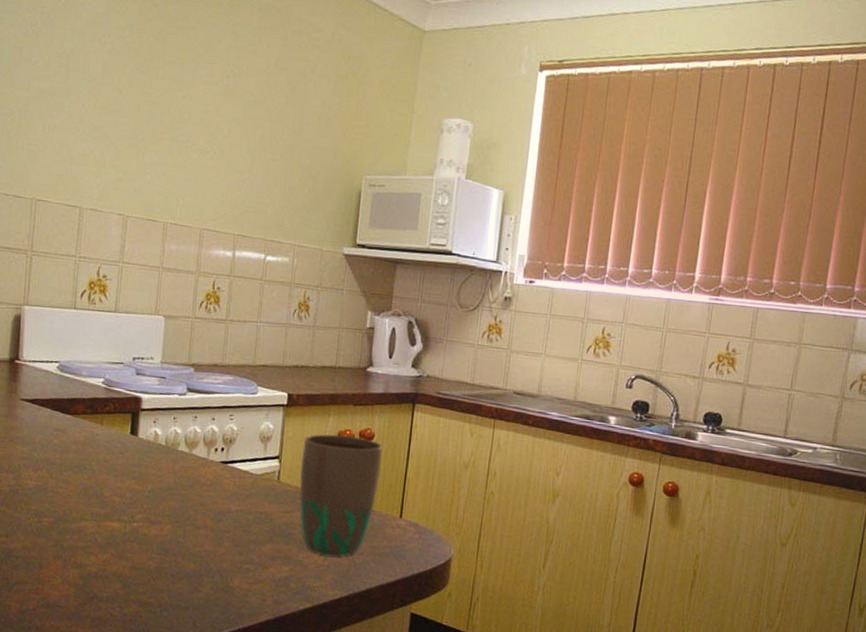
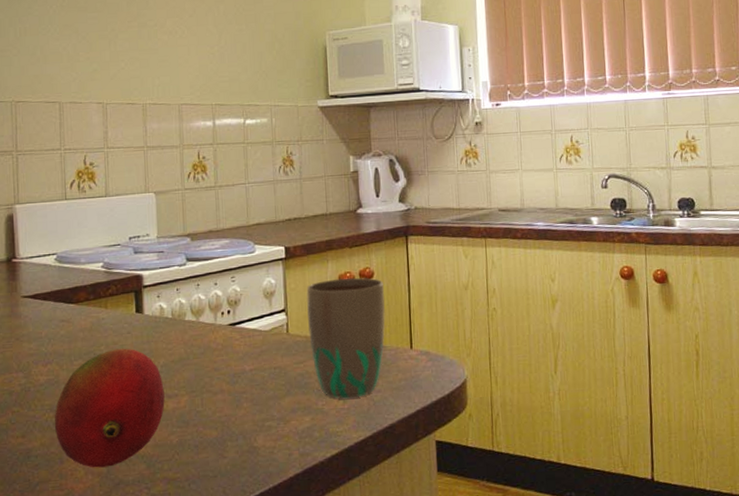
fruit: none [37,466,149,581] -> present [54,348,165,468]

